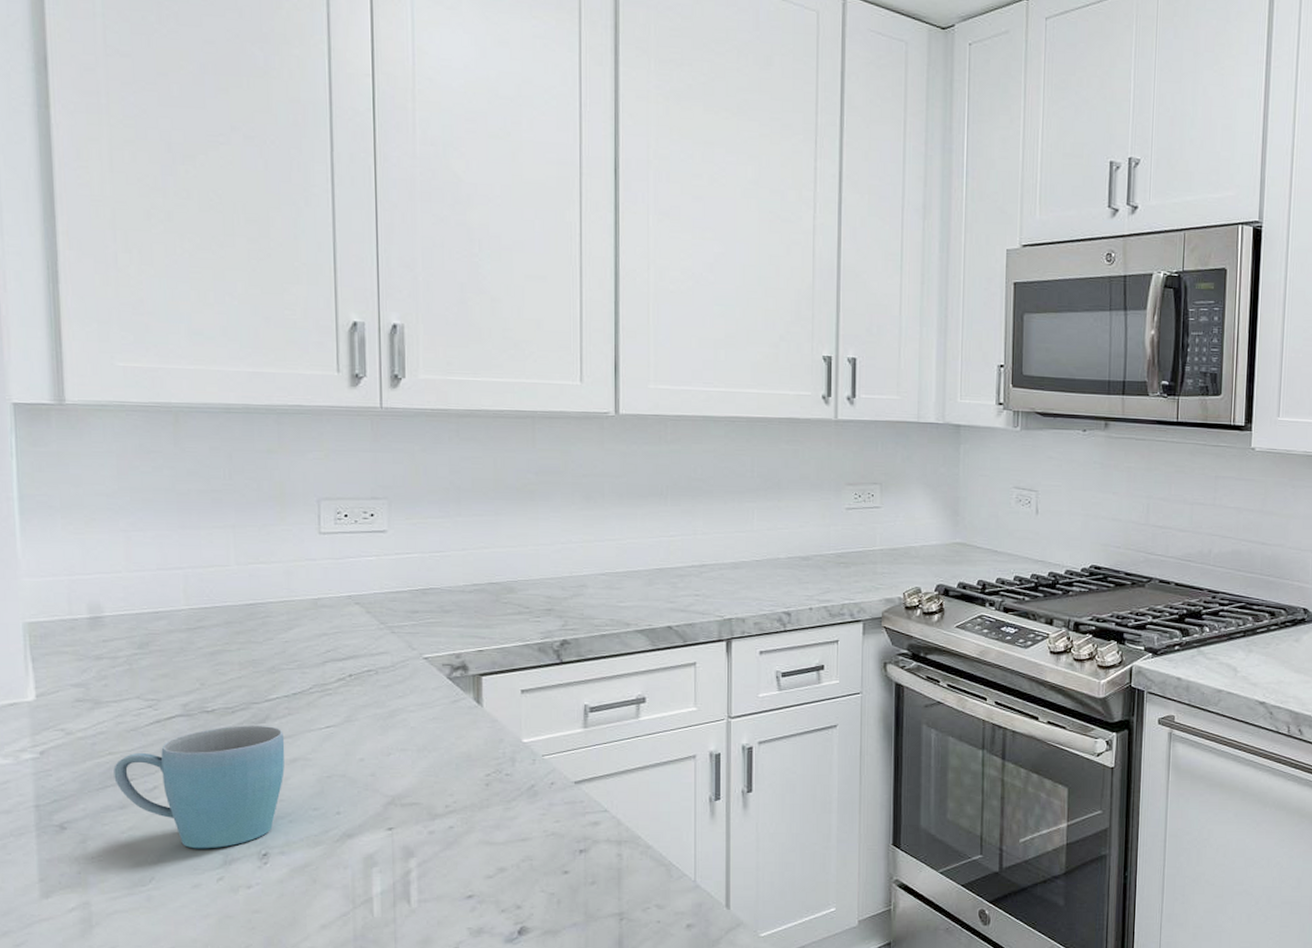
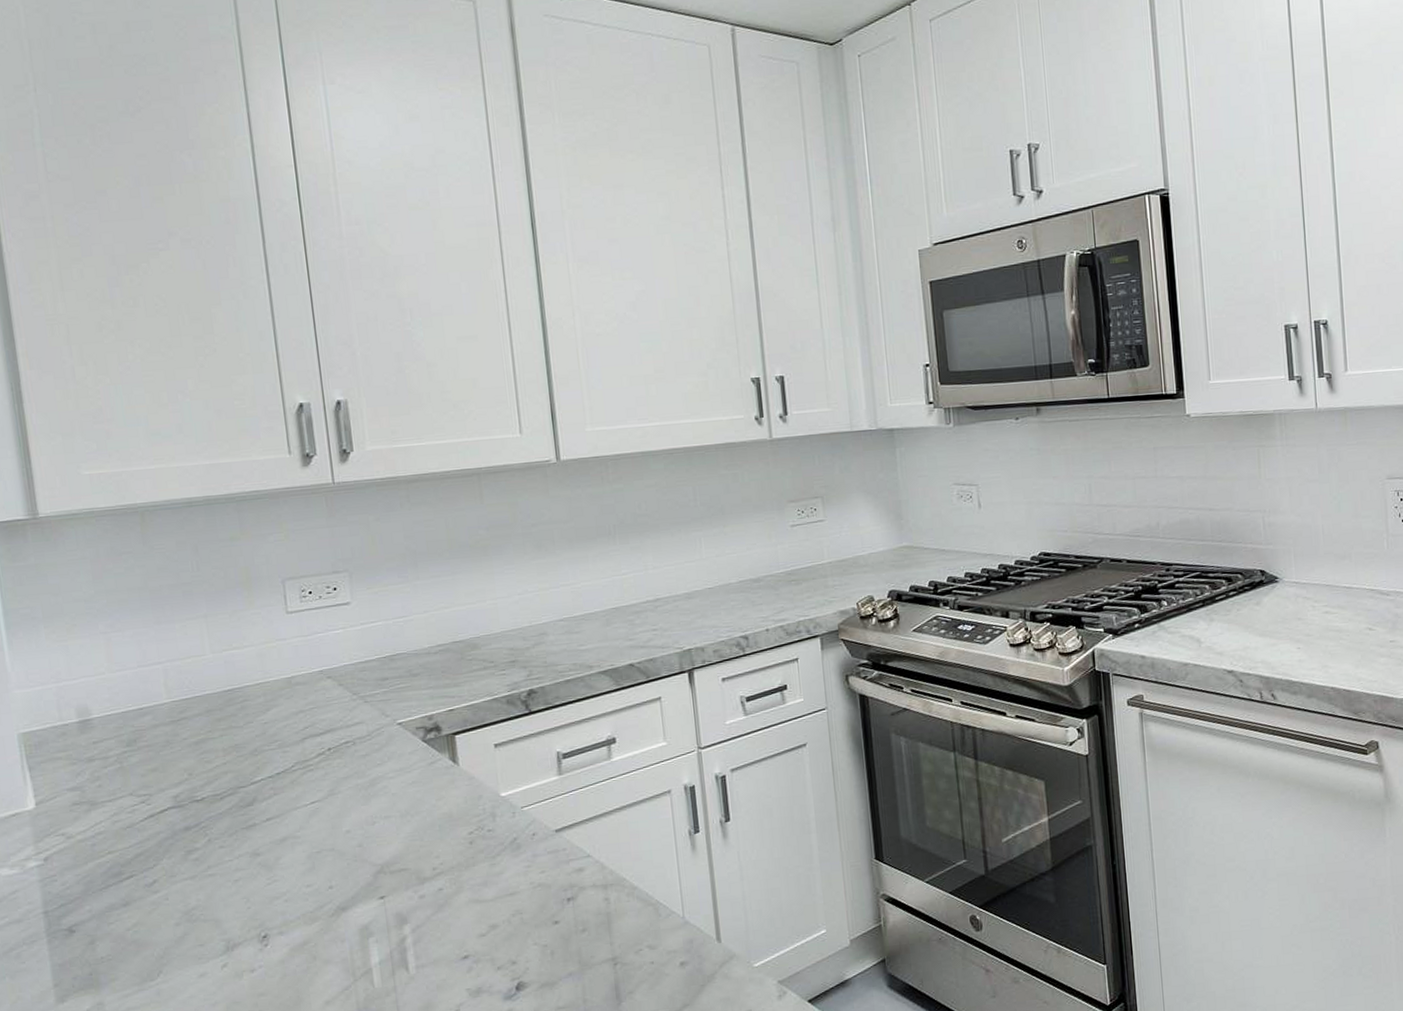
mug: present [113,725,285,849] -> none [114,808,276,938]

